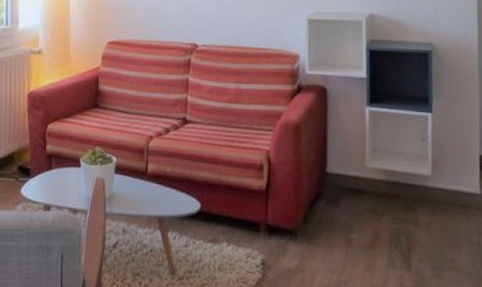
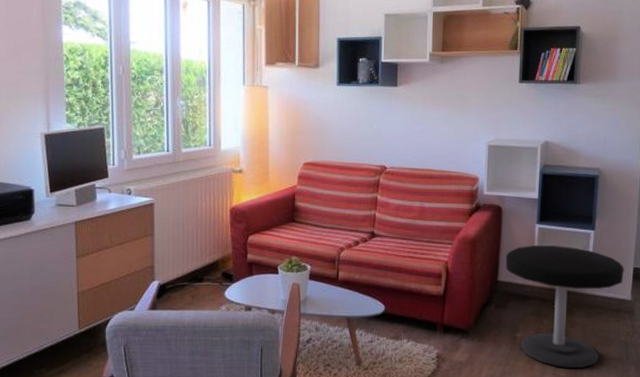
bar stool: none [334,131,470,276] -> present [505,245,624,368]

